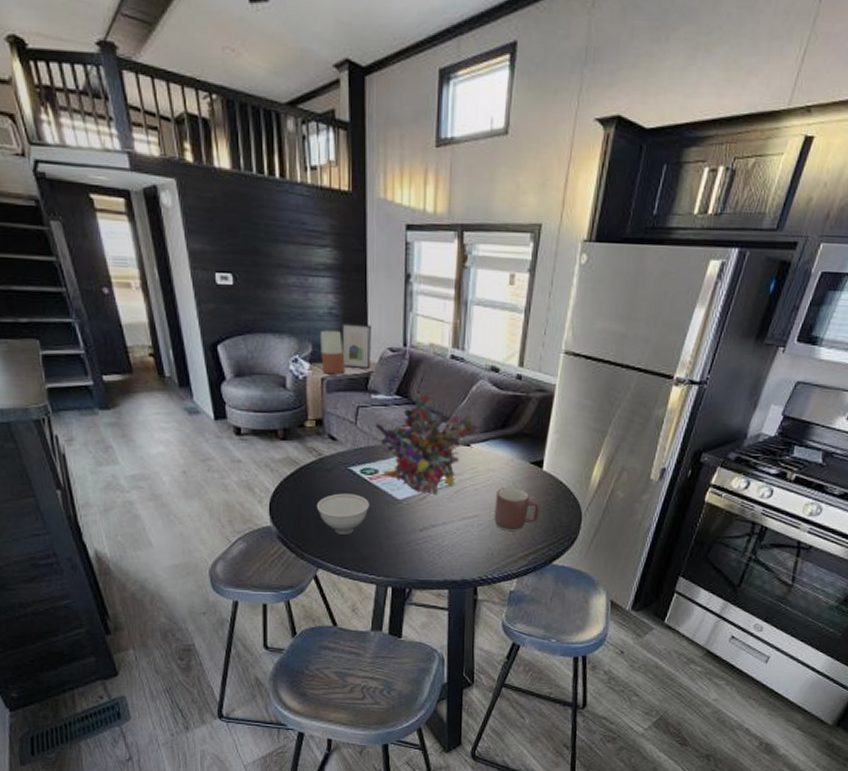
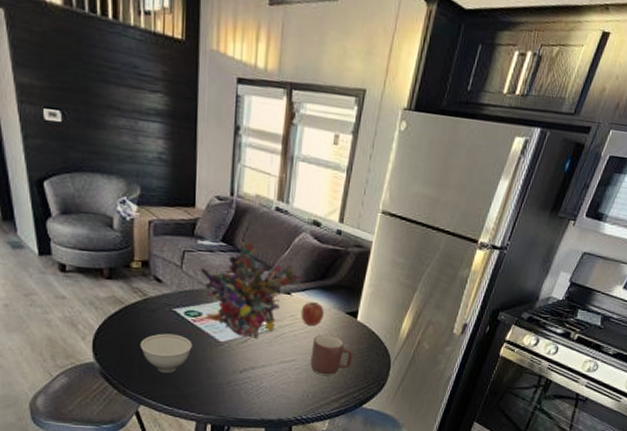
vase: present [319,330,345,375] -> none [148,174,173,219]
picture frame: present [341,322,372,370] -> none [169,168,201,216]
fruit: none [481,452,506,478] -> present [300,301,324,326]

